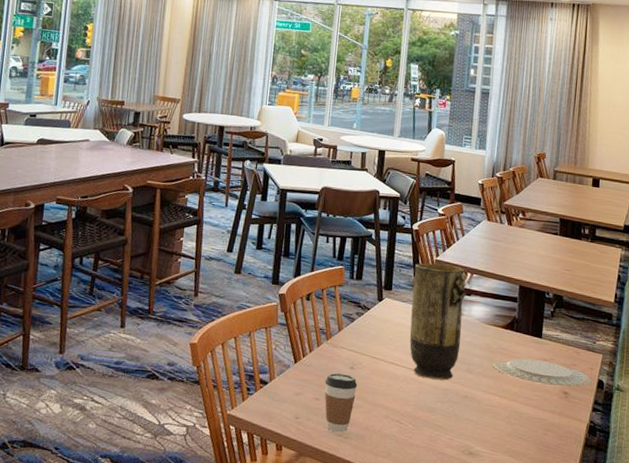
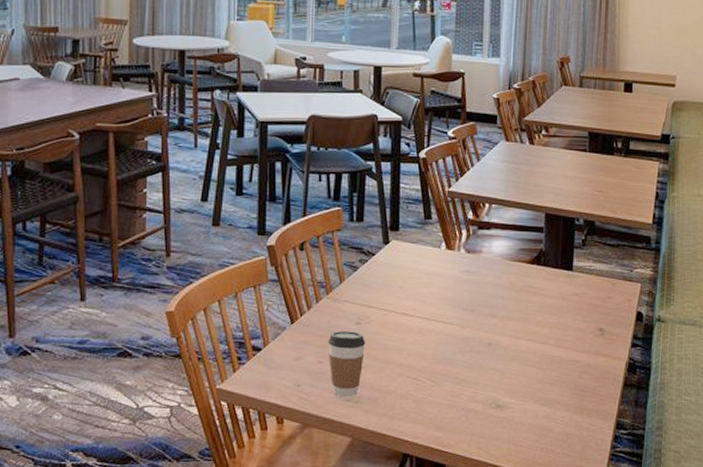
vase: present [409,263,468,381] -> none [422,196,486,328]
plate: present [492,358,592,387] -> none [518,295,630,324]

